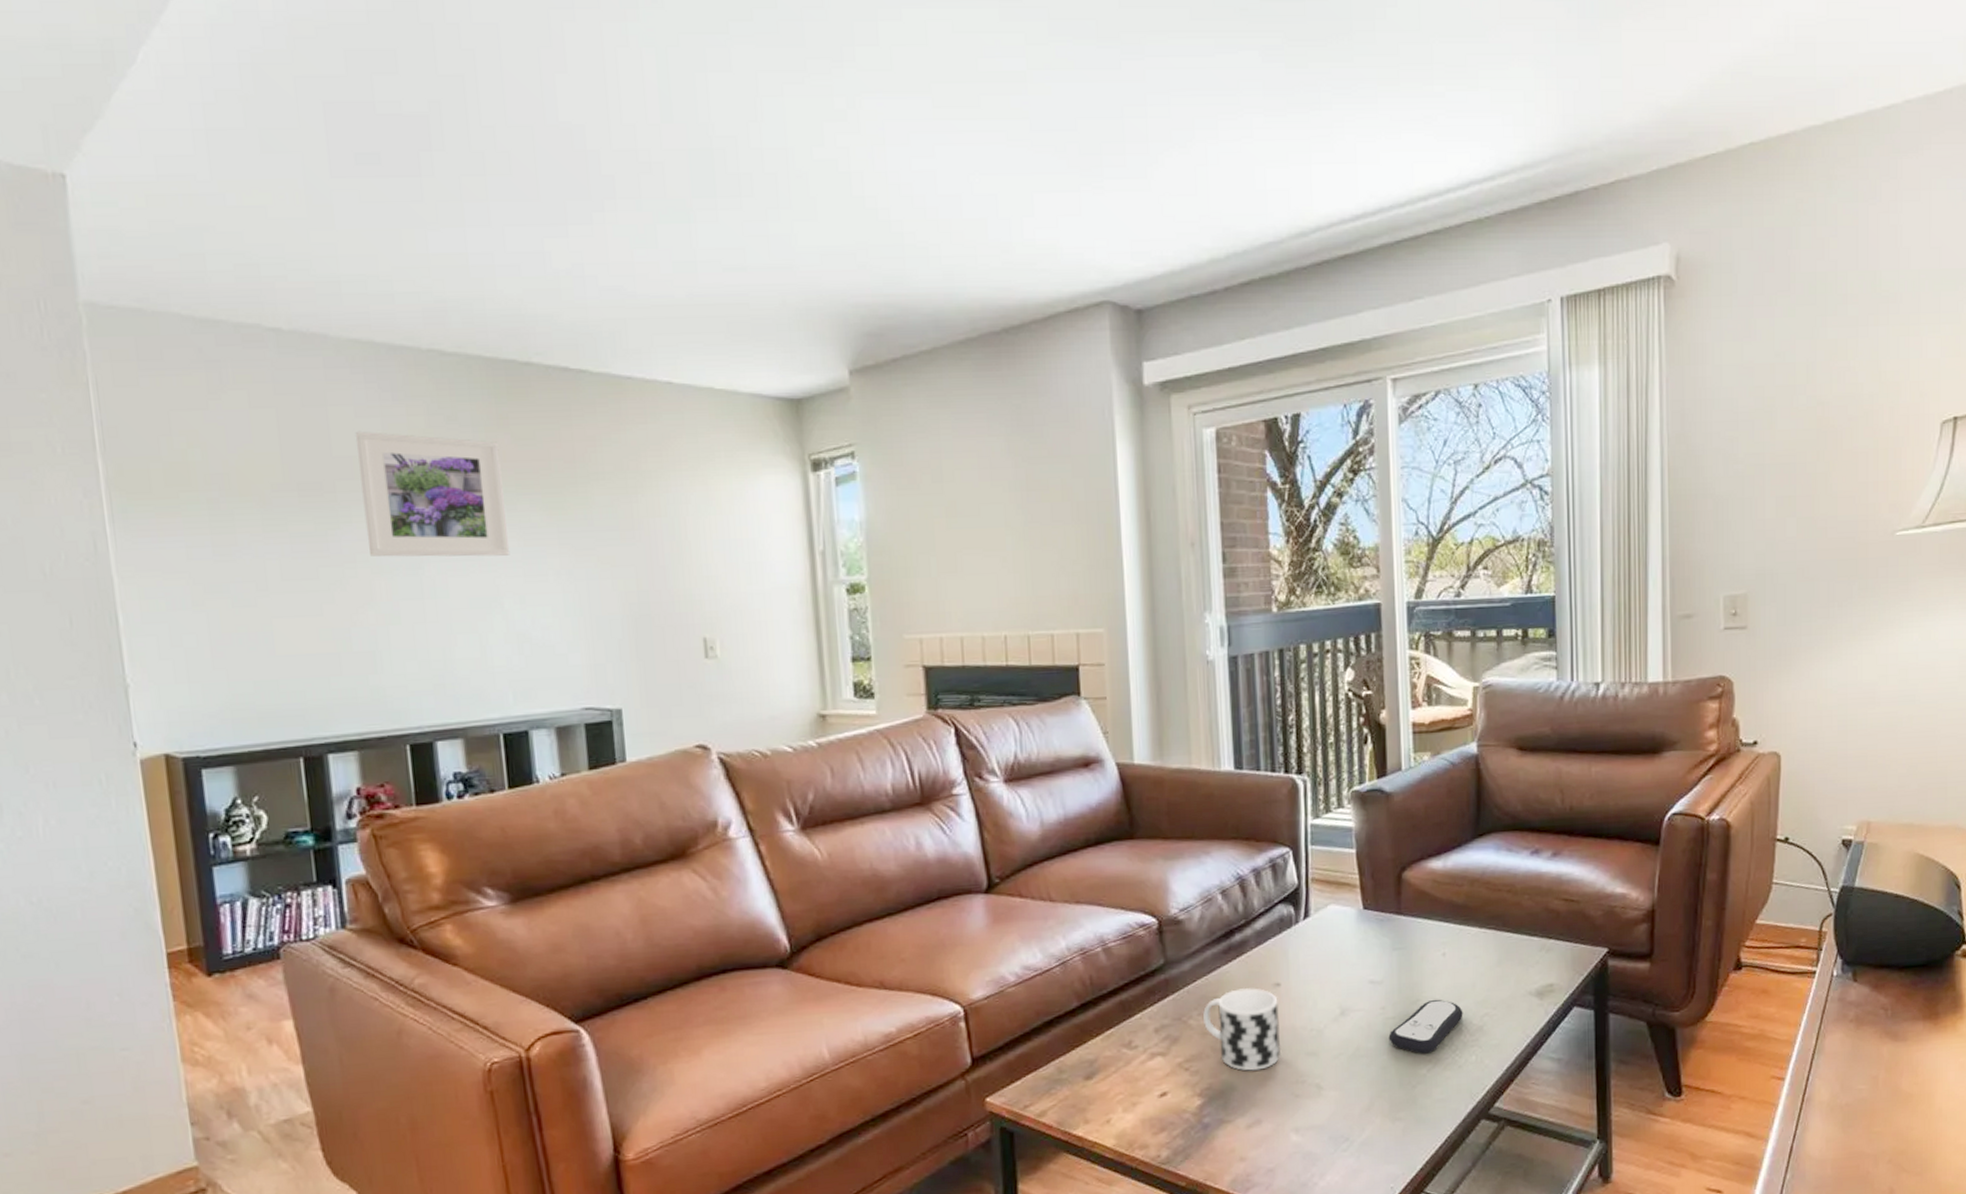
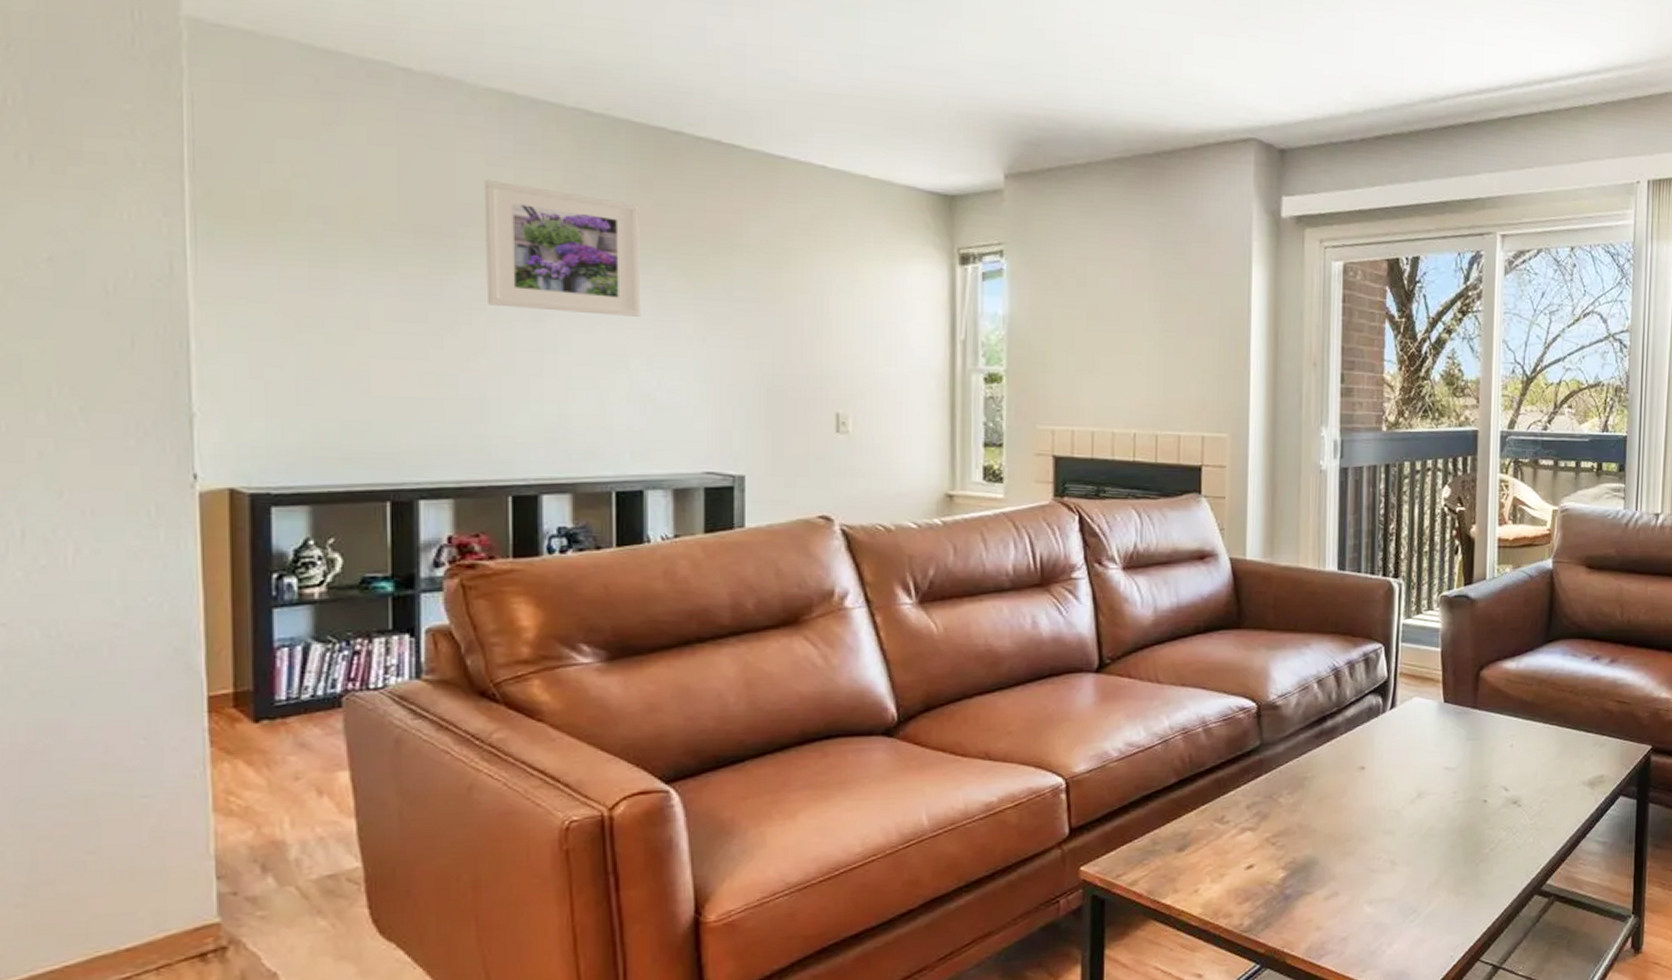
cup: present [1203,988,1281,1071] -> none [1292,770,1362,847]
remote control: present [1388,999,1463,1054] -> none [1458,786,1525,835]

